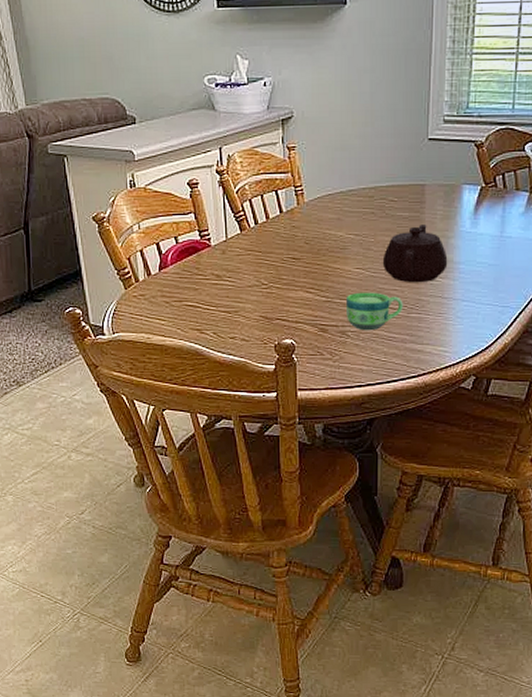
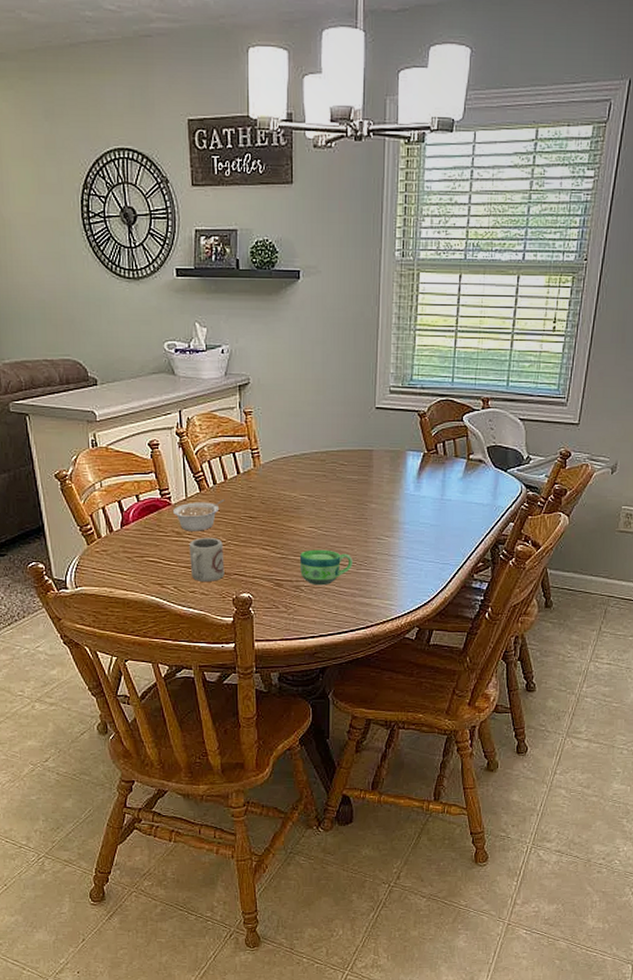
legume: none [212,240,267,274] -> present [172,499,225,531]
cup: none [229,281,266,327] -> present [189,538,225,581]
teapot: present [382,225,448,283] -> none [333,487,394,542]

